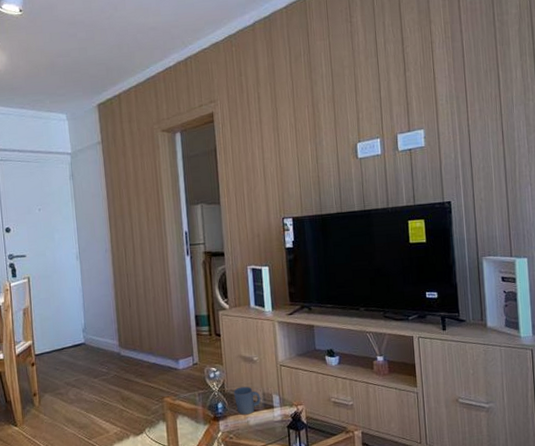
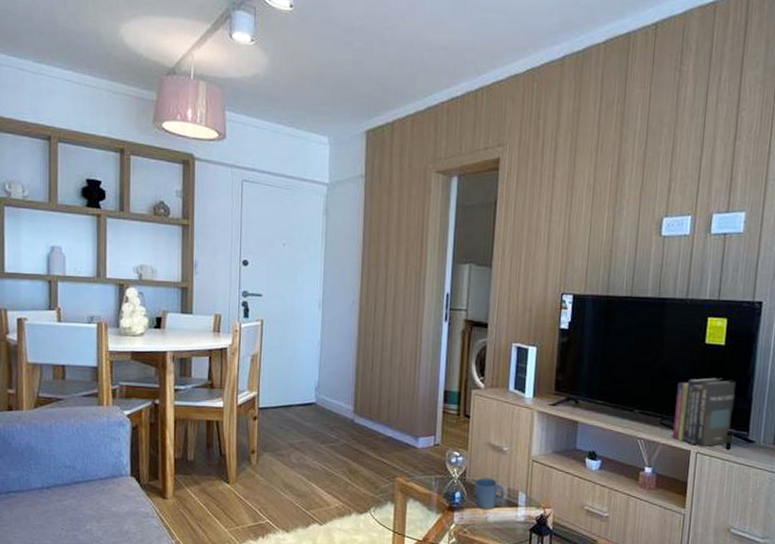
books: none [393,270,448,332] -> present [672,378,737,447]

